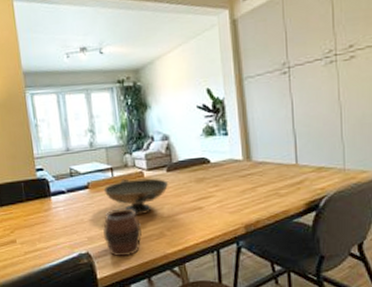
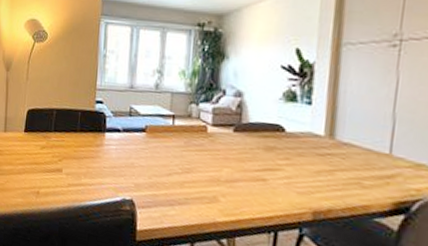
decorative bowl: present [103,178,168,216] -> none [161,129,232,173]
cup: present [103,208,143,257] -> none [151,160,195,214]

